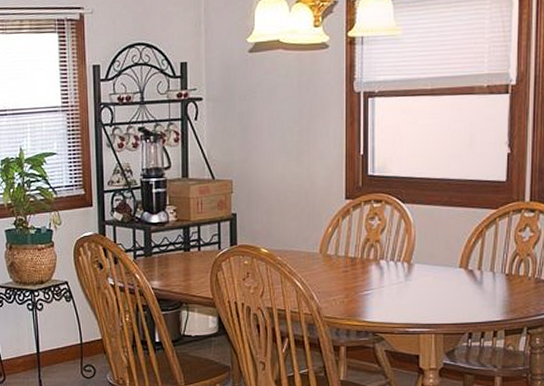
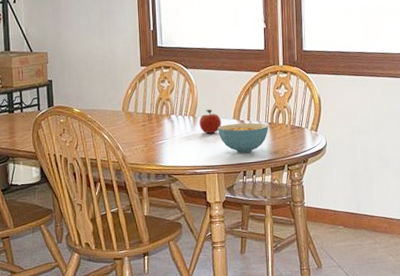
fruit: none [415,254,444,284] -> present [199,109,221,133]
cereal bowl: none [438,272,506,311] -> present [217,122,269,153]

